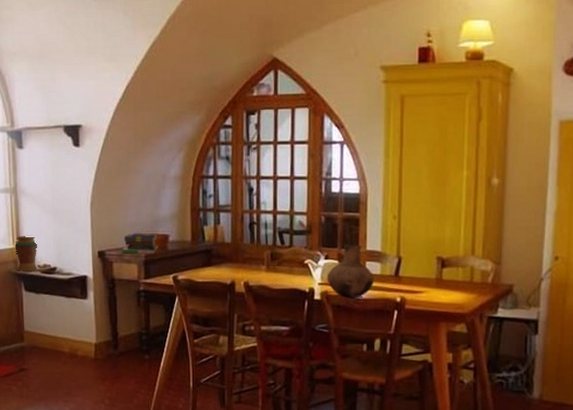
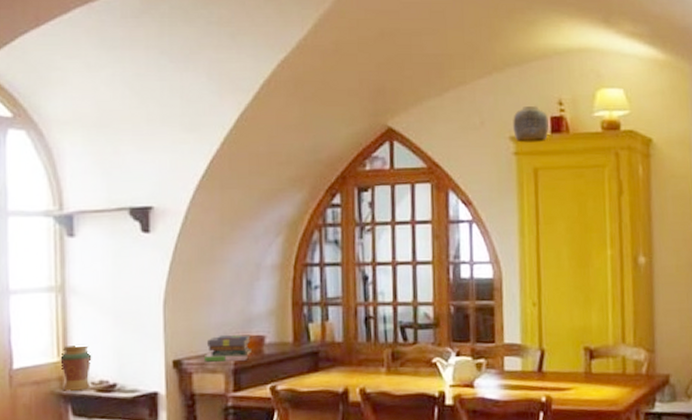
vase: present [327,244,375,299] -> none [459,337,515,402]
decorative jar: none [384,37,416,72] -> present [513,105,549,143]

